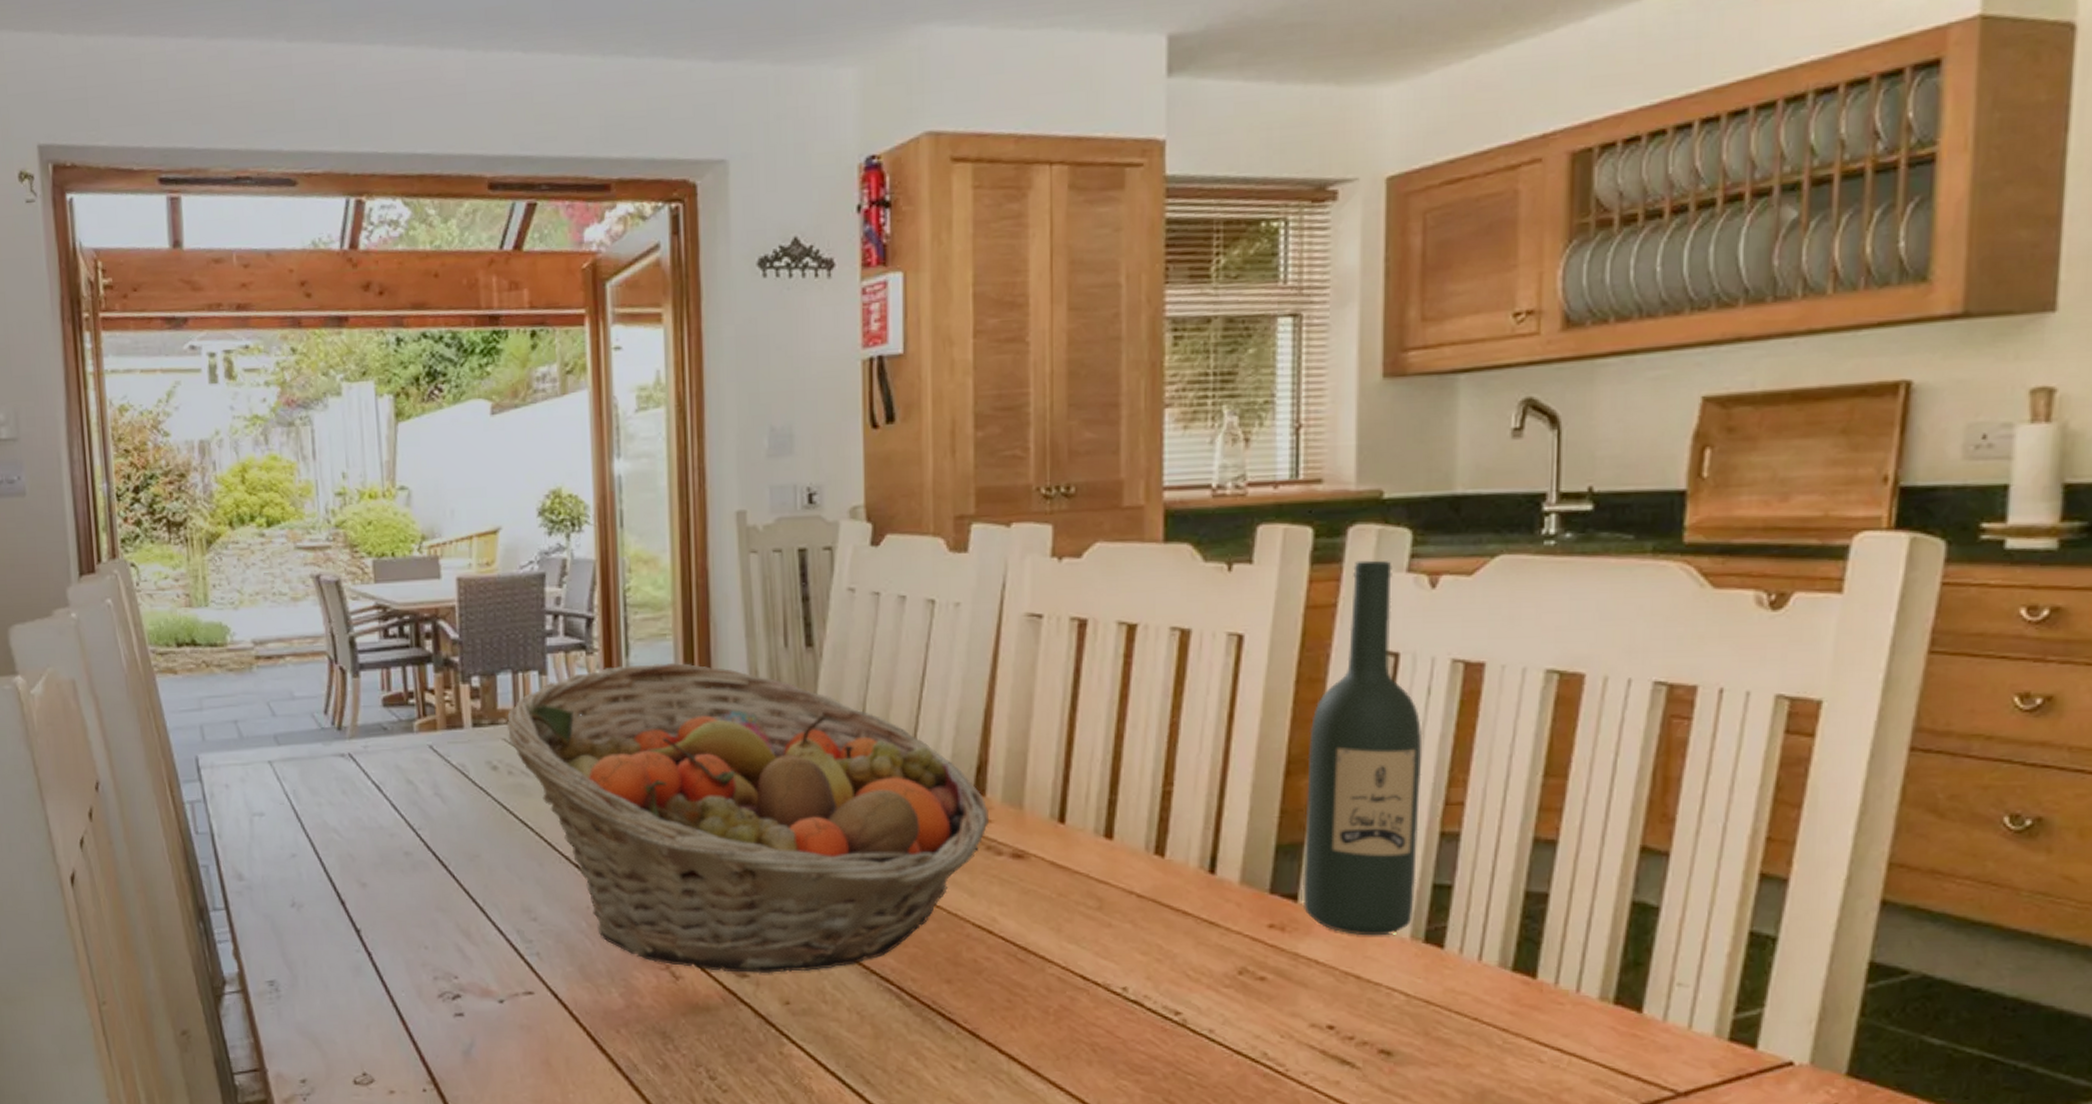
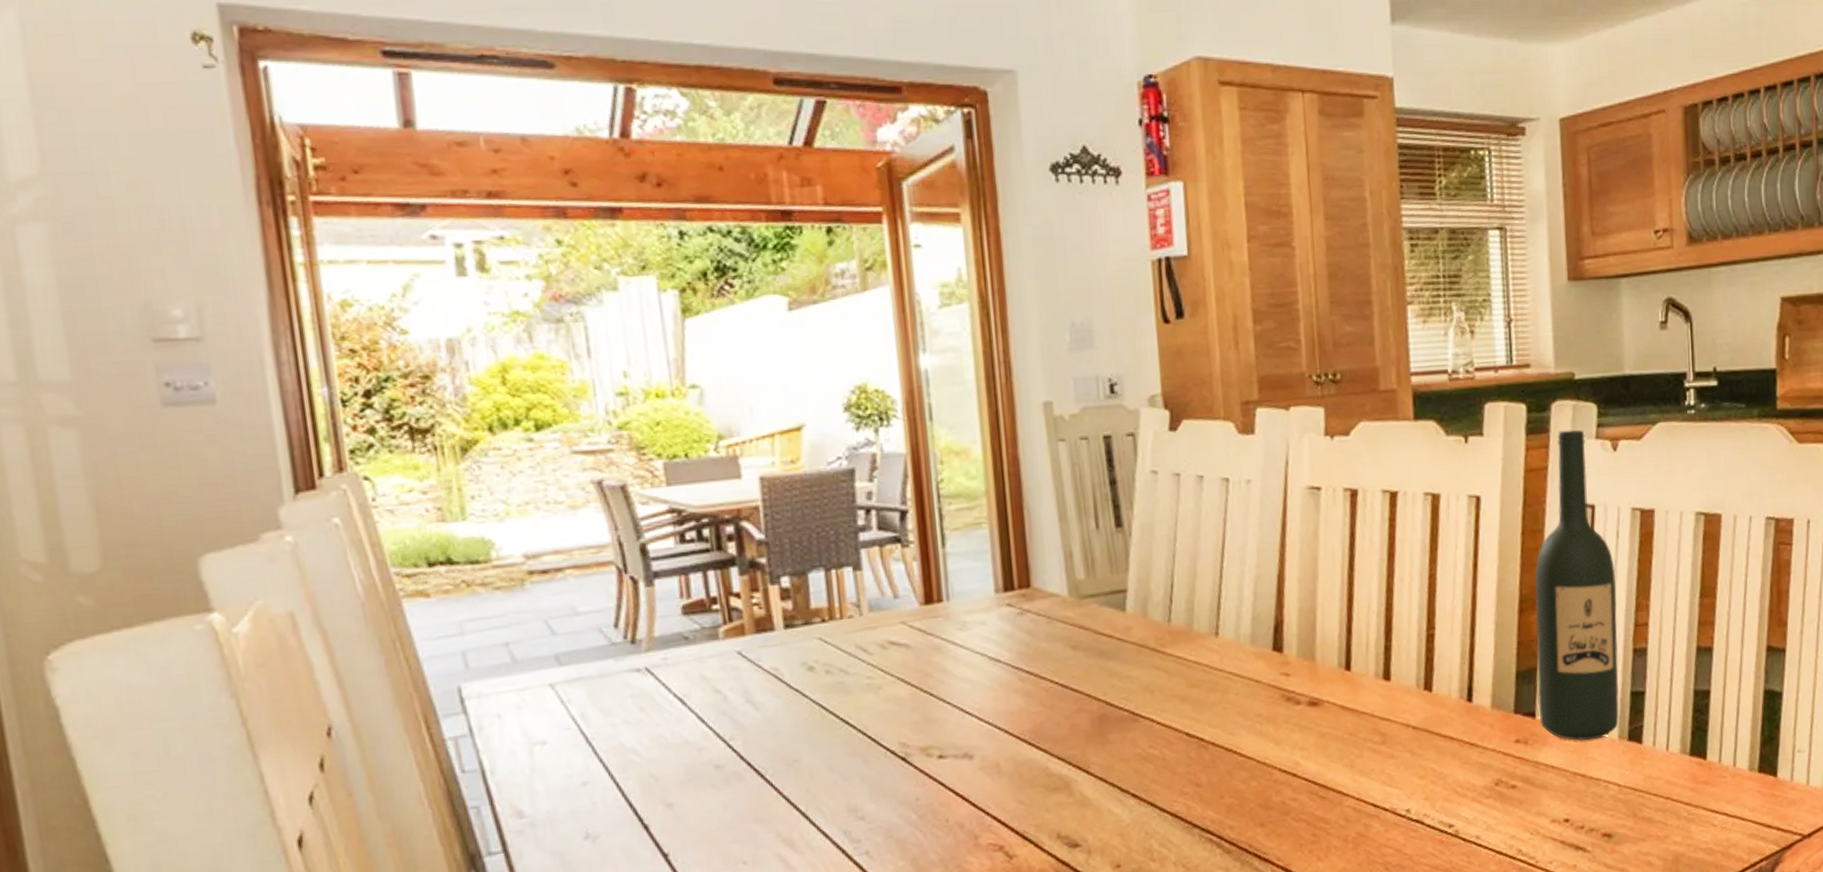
fruit basket: present [506,663,989,974] -> none [821,550,1287,846]

